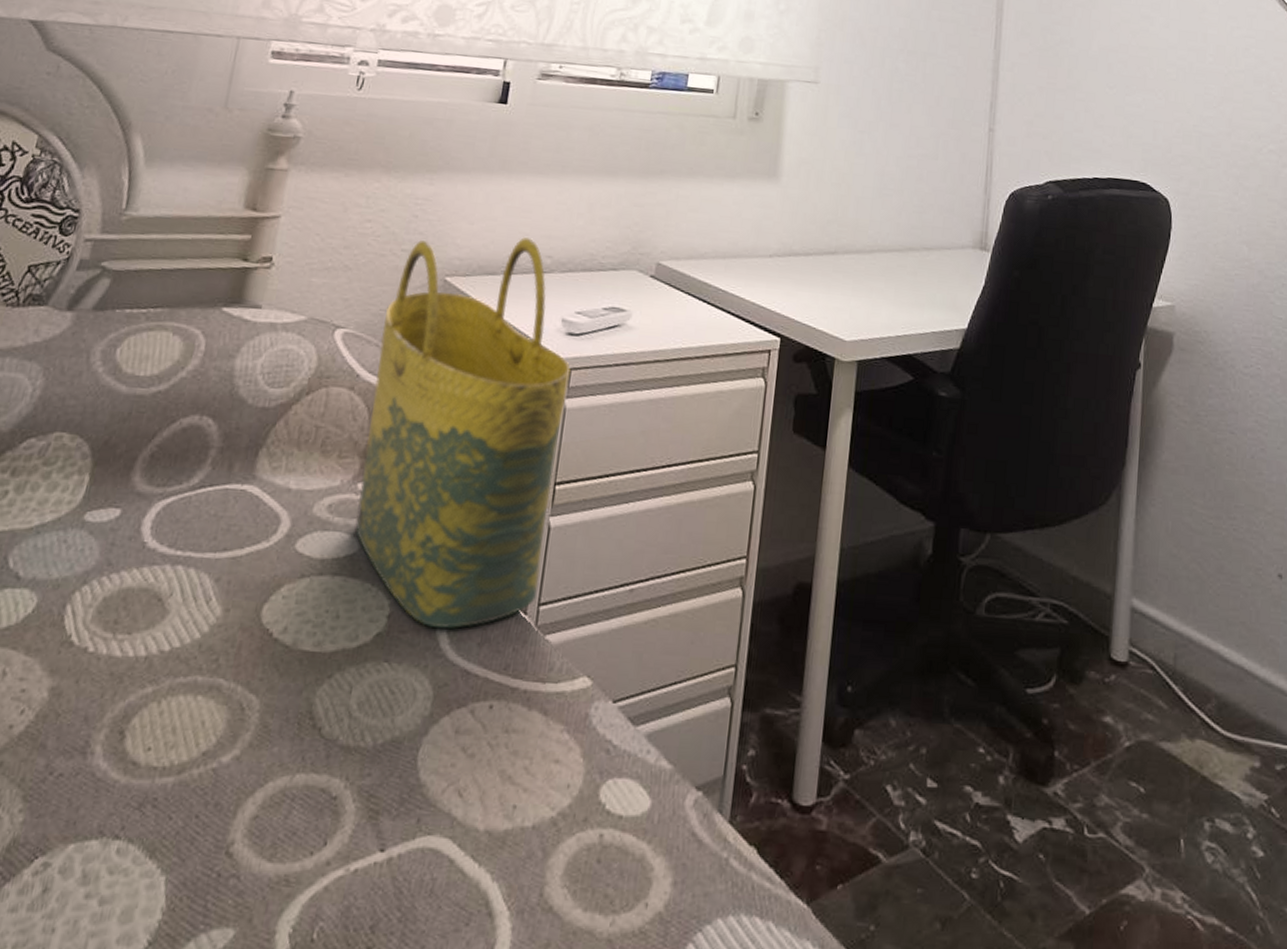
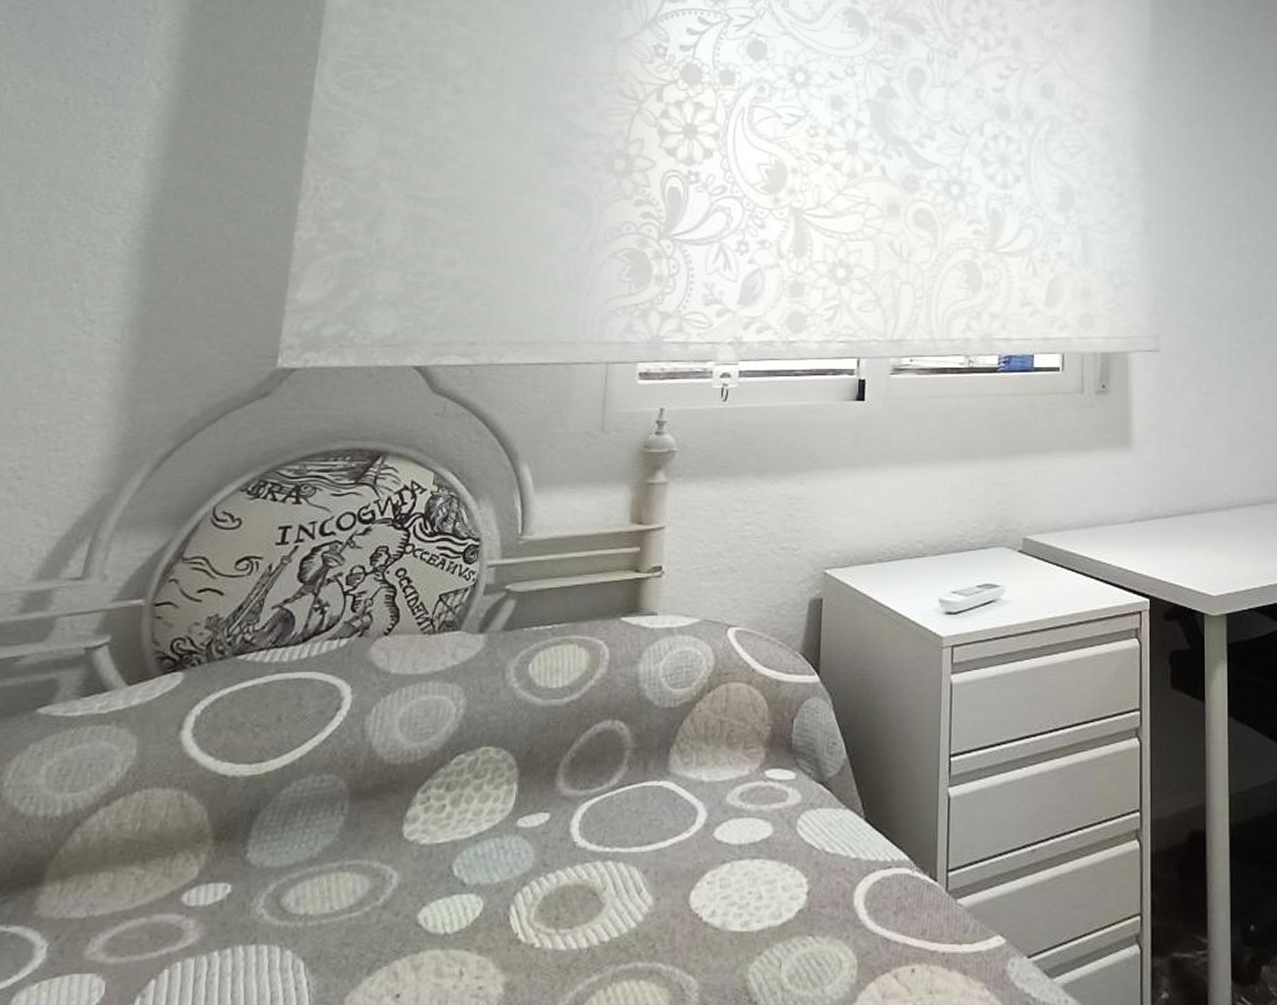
tote bag: present [355,236,571,628] -> none [767,524,952,900]

